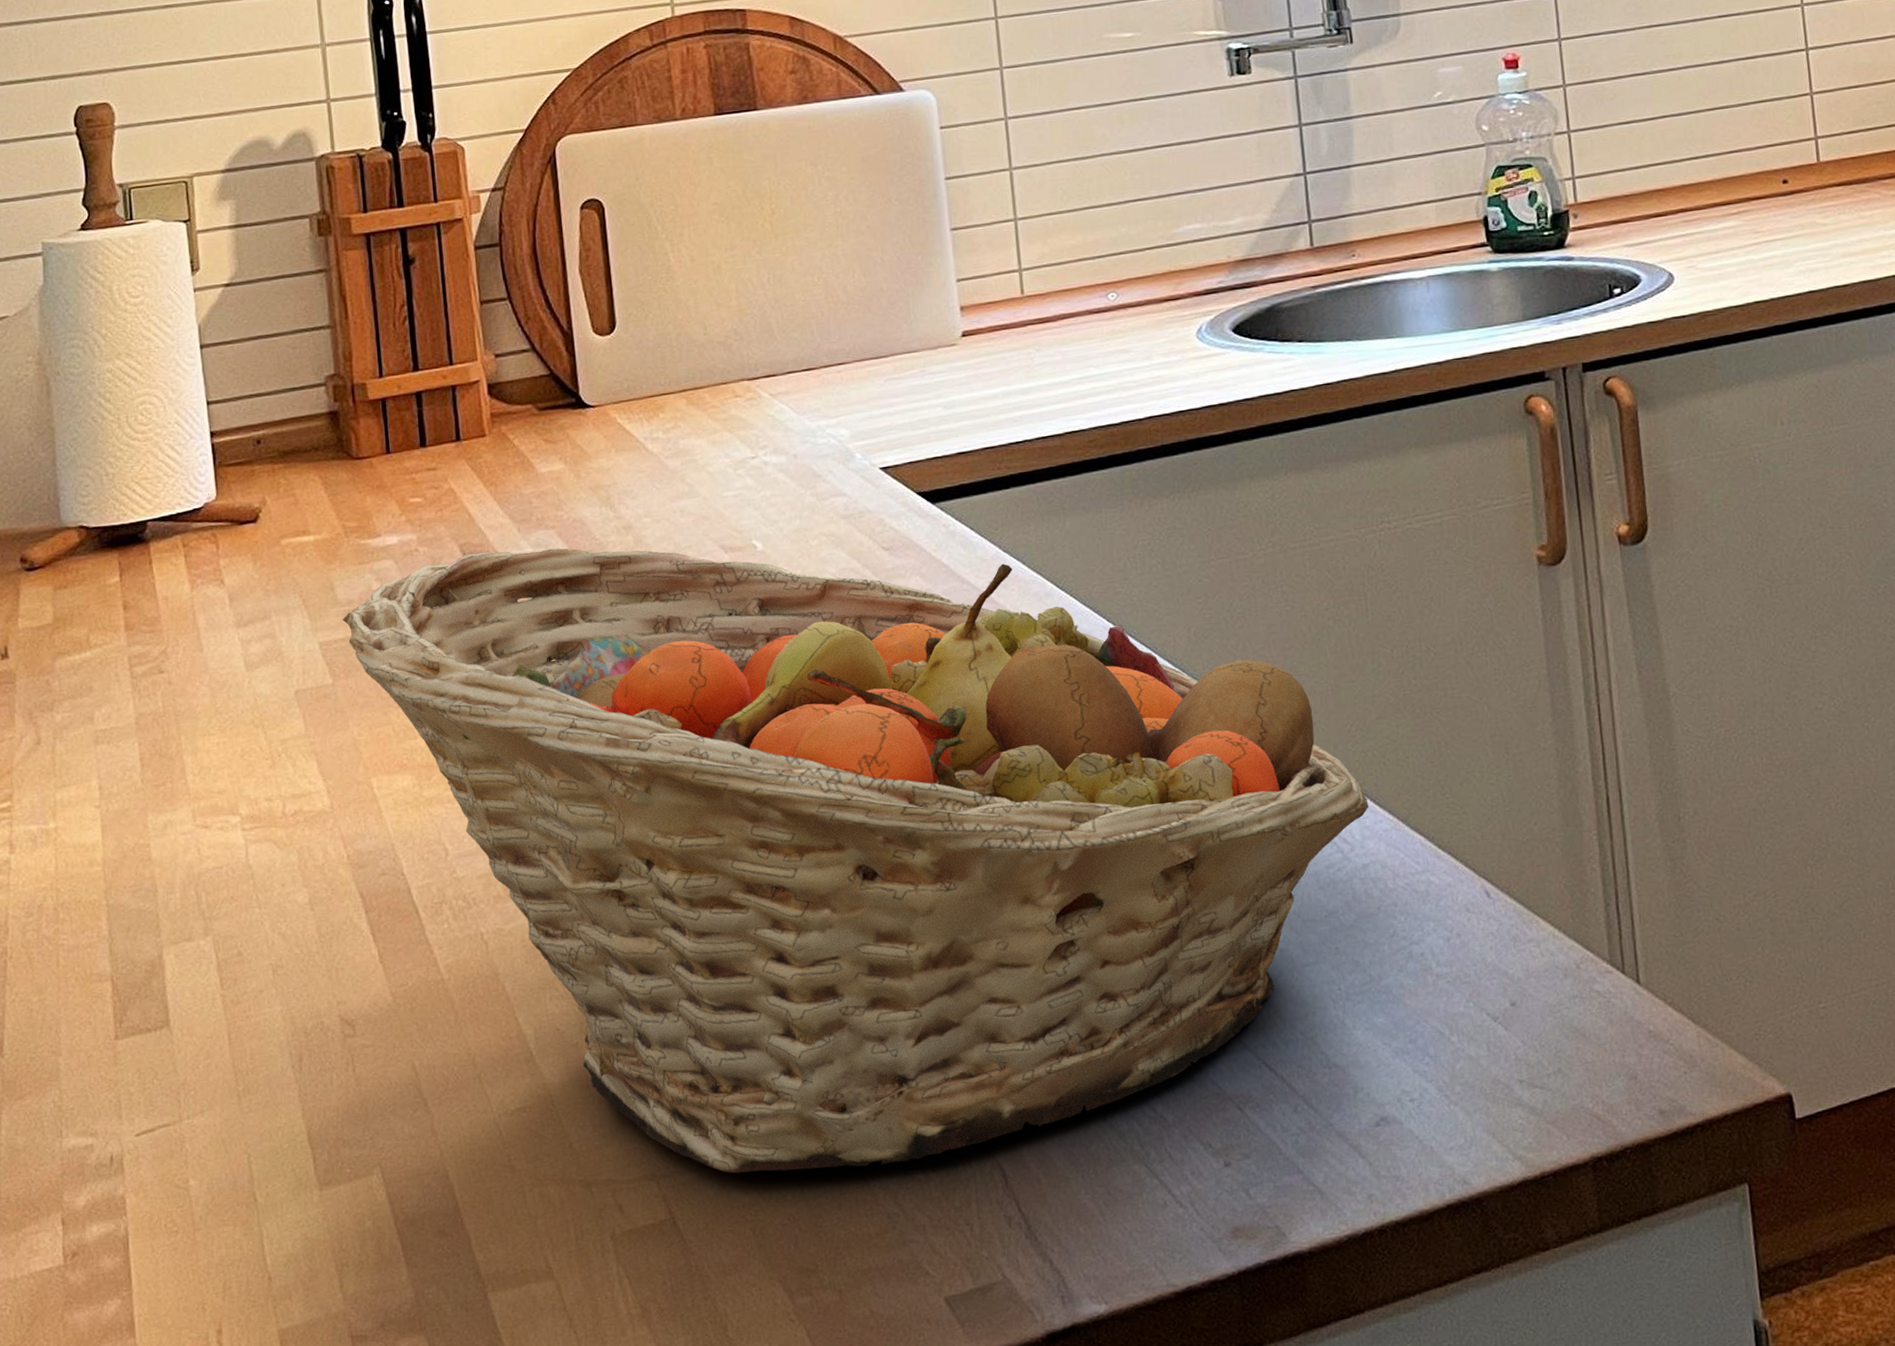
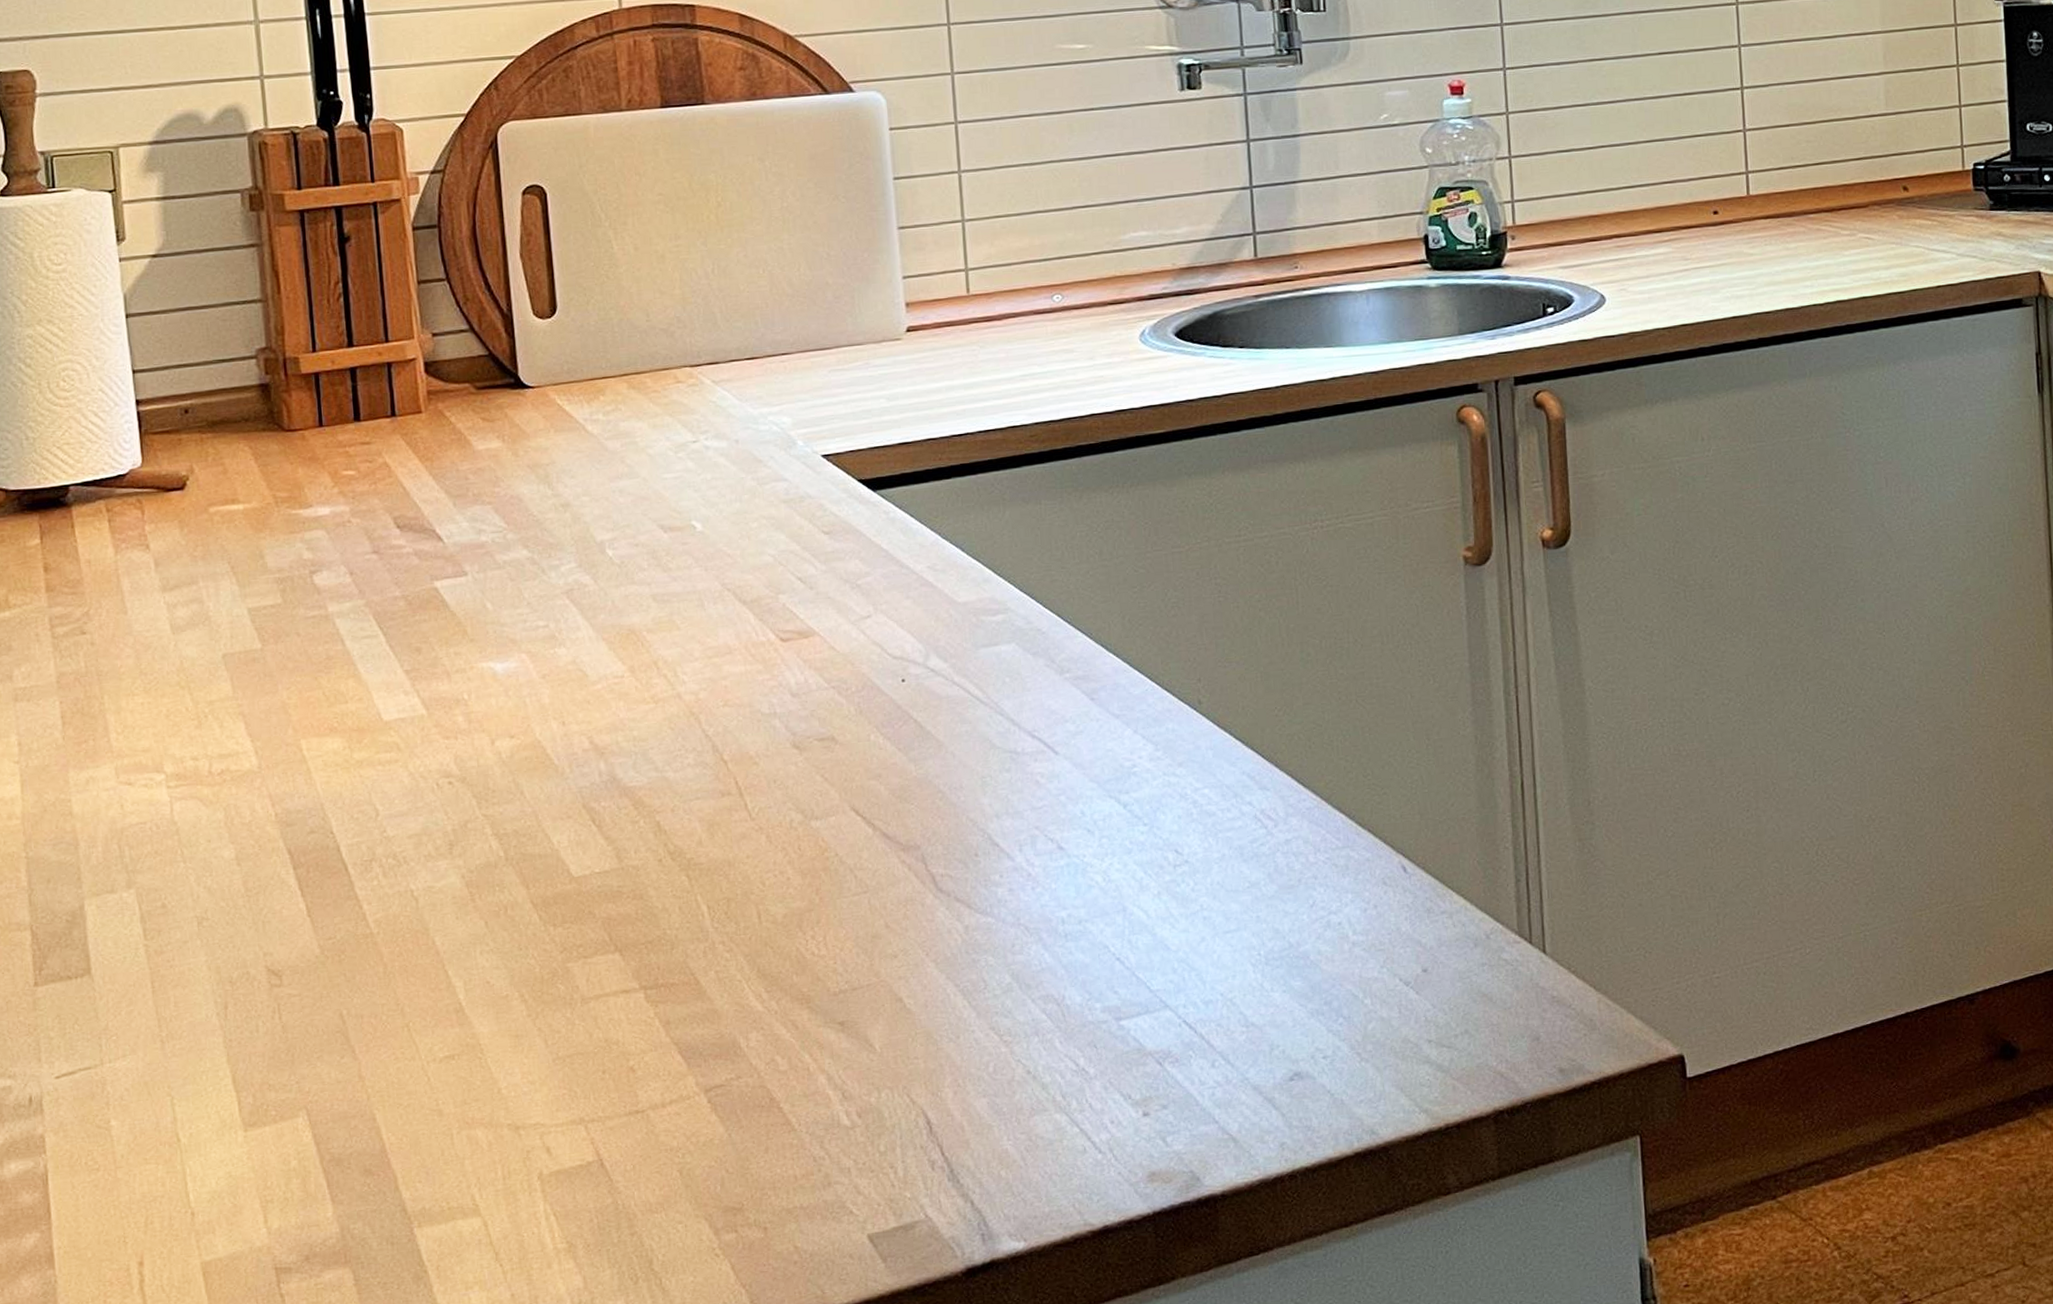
fruit basket: present [342,548,1369,1174] -> none [272,523,1293,1119]

